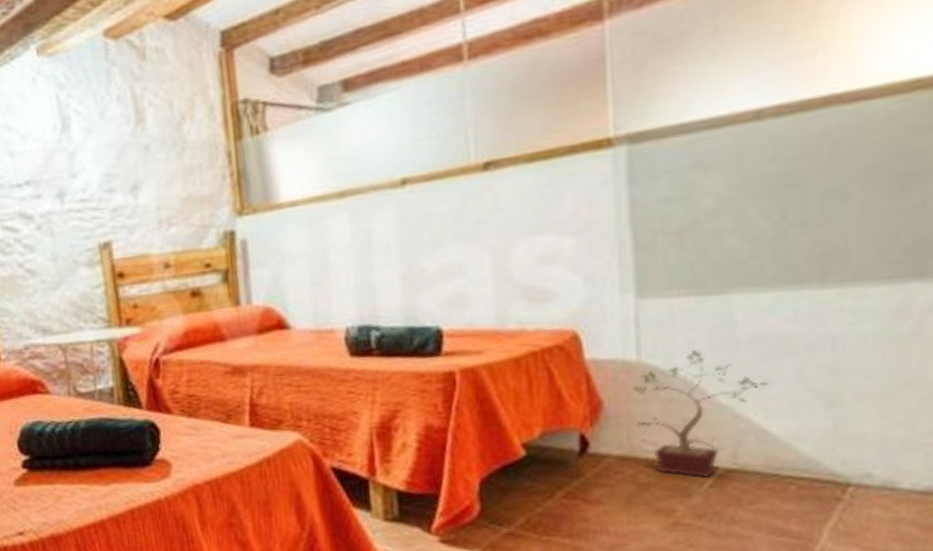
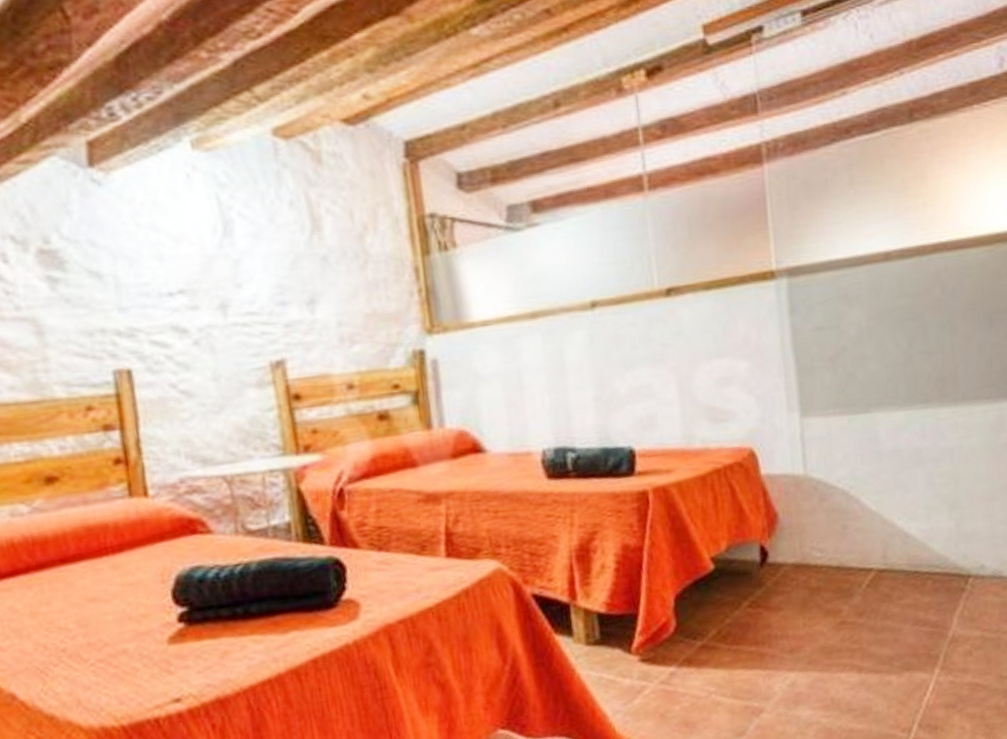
potted plant: present [632,349,769,478] -> none [801,462,907,579]

